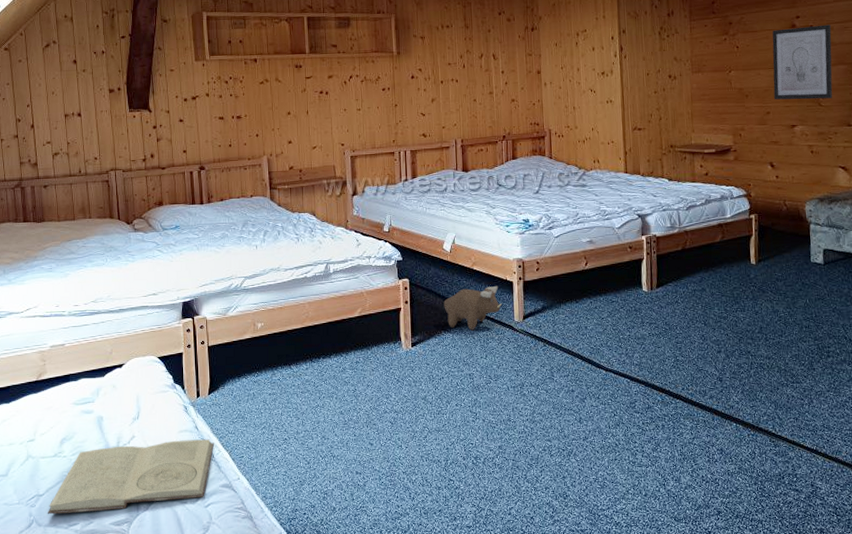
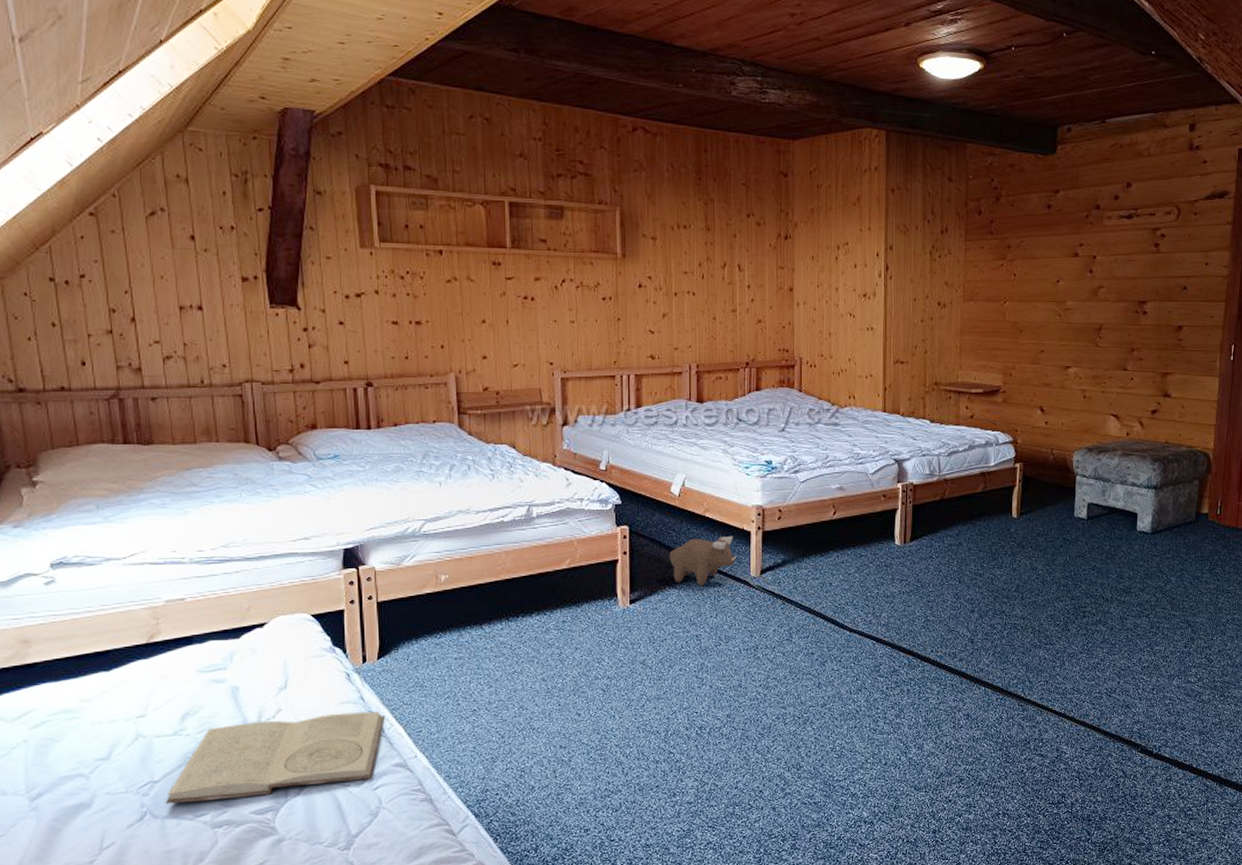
wall art: present [772,24,833,100] -> none [1050,256,1115,339]

